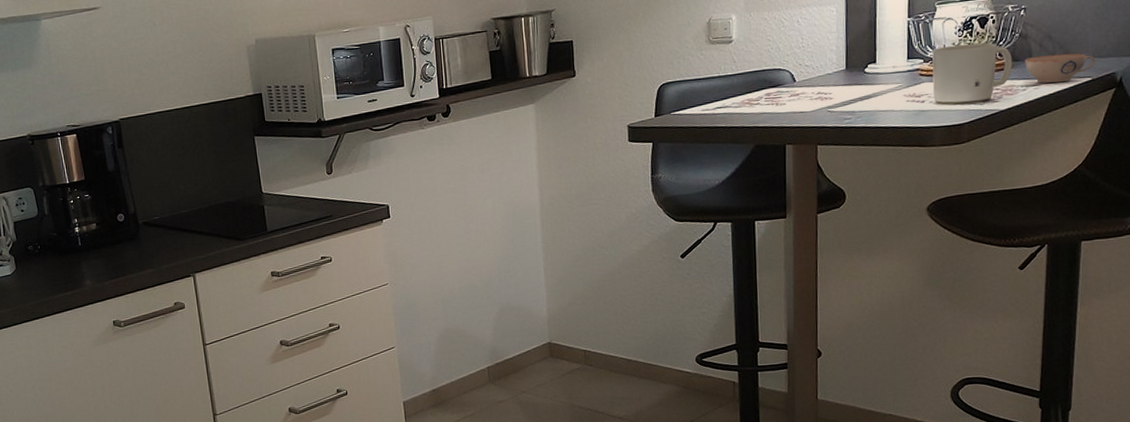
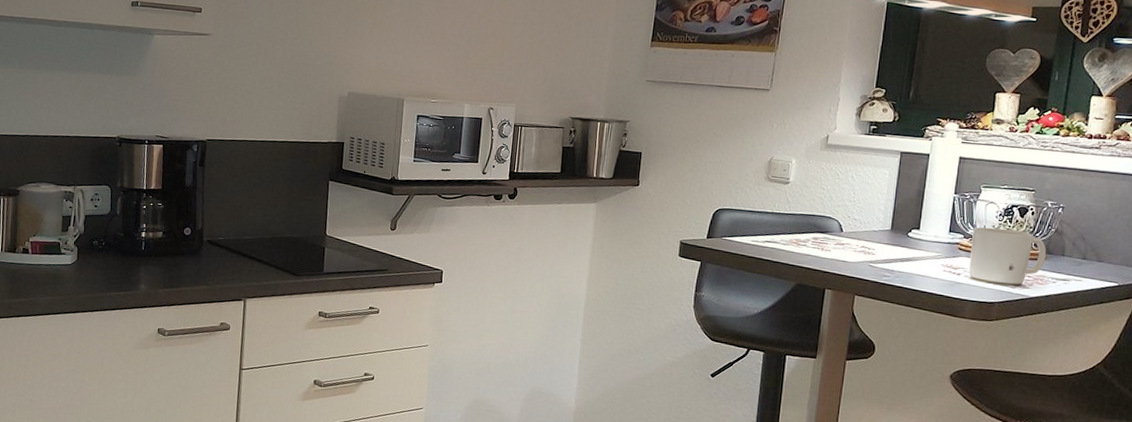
teacup: present [1024,53,1096,84] -> none [1057,253,1124,283]

